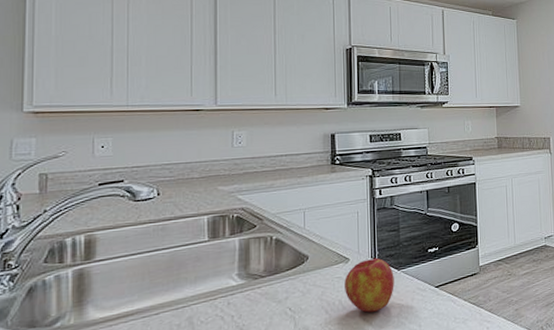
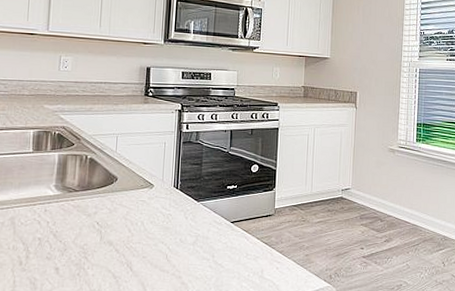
apple: present [345,257,394,313] -> none [147,187,193,237]

